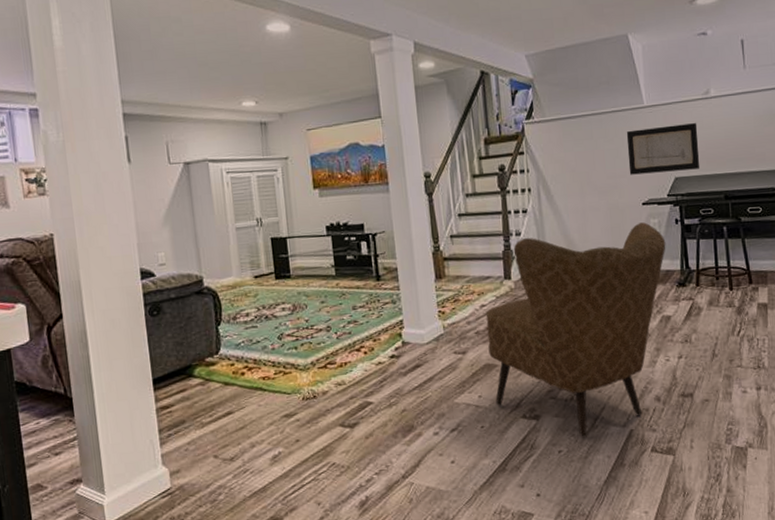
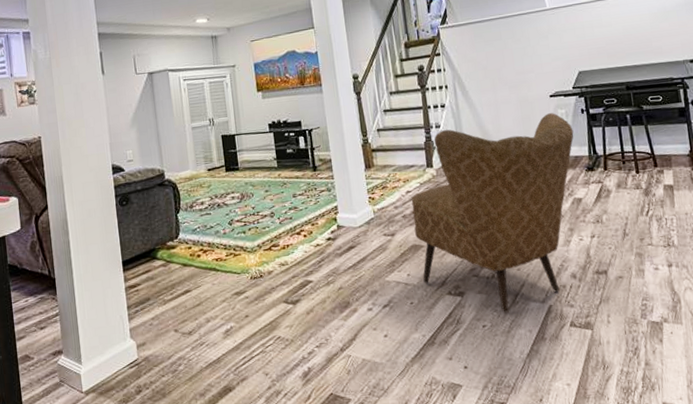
wall art: present [626,123,700,175] -> none [531,22,602,71]

